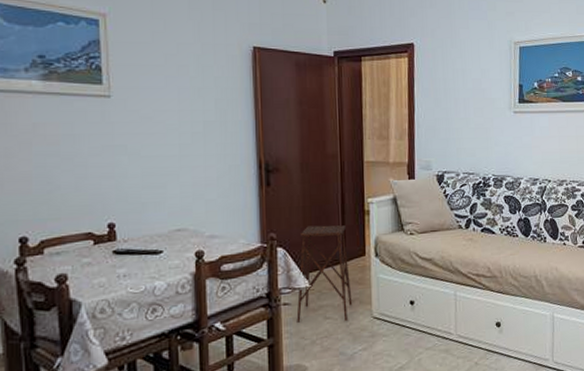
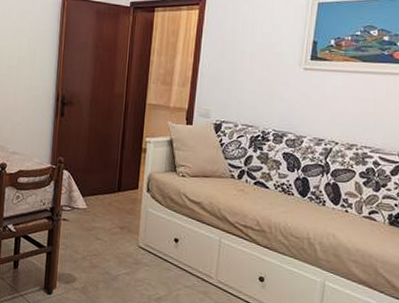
side table: present [296,225,353,323] -> none [72,155,124,245]

